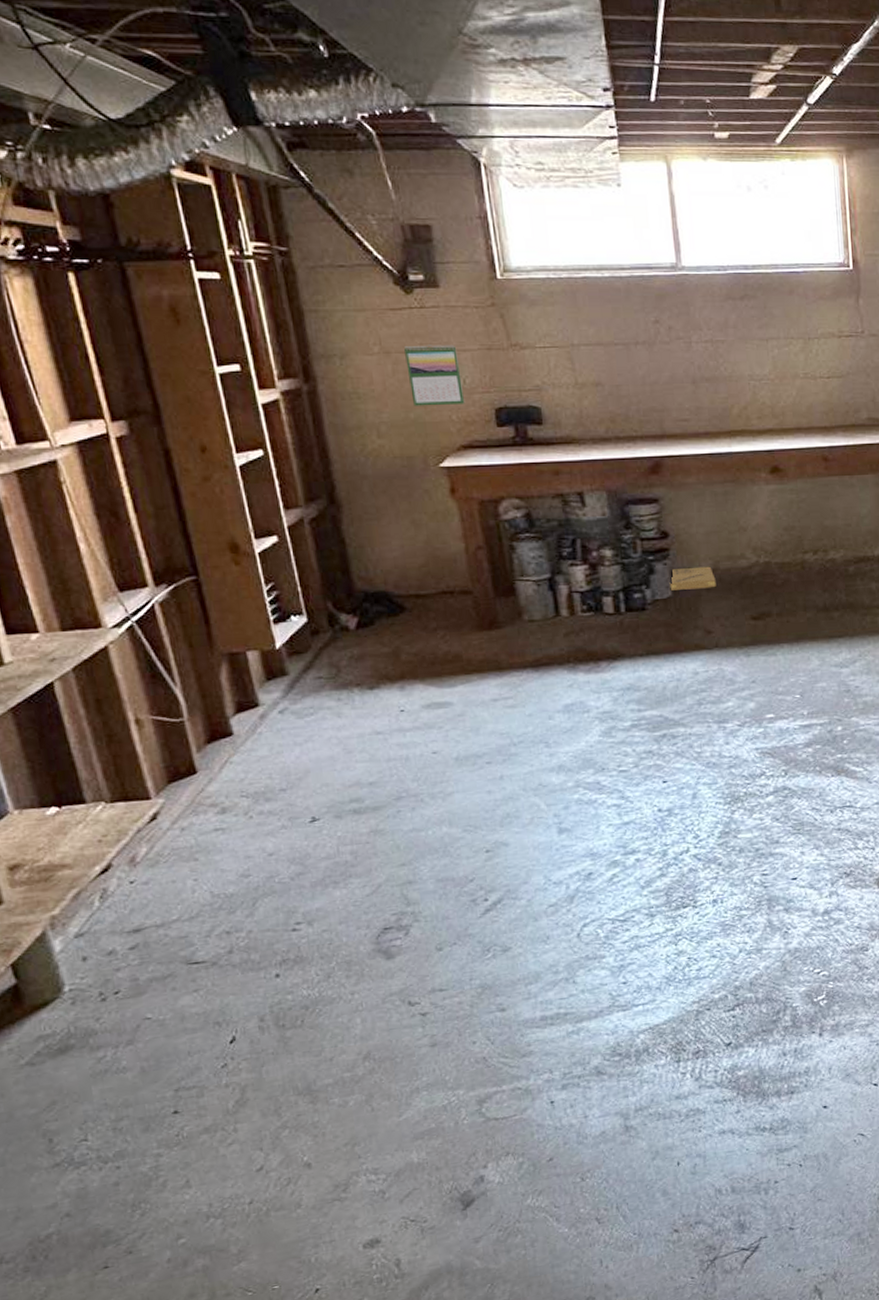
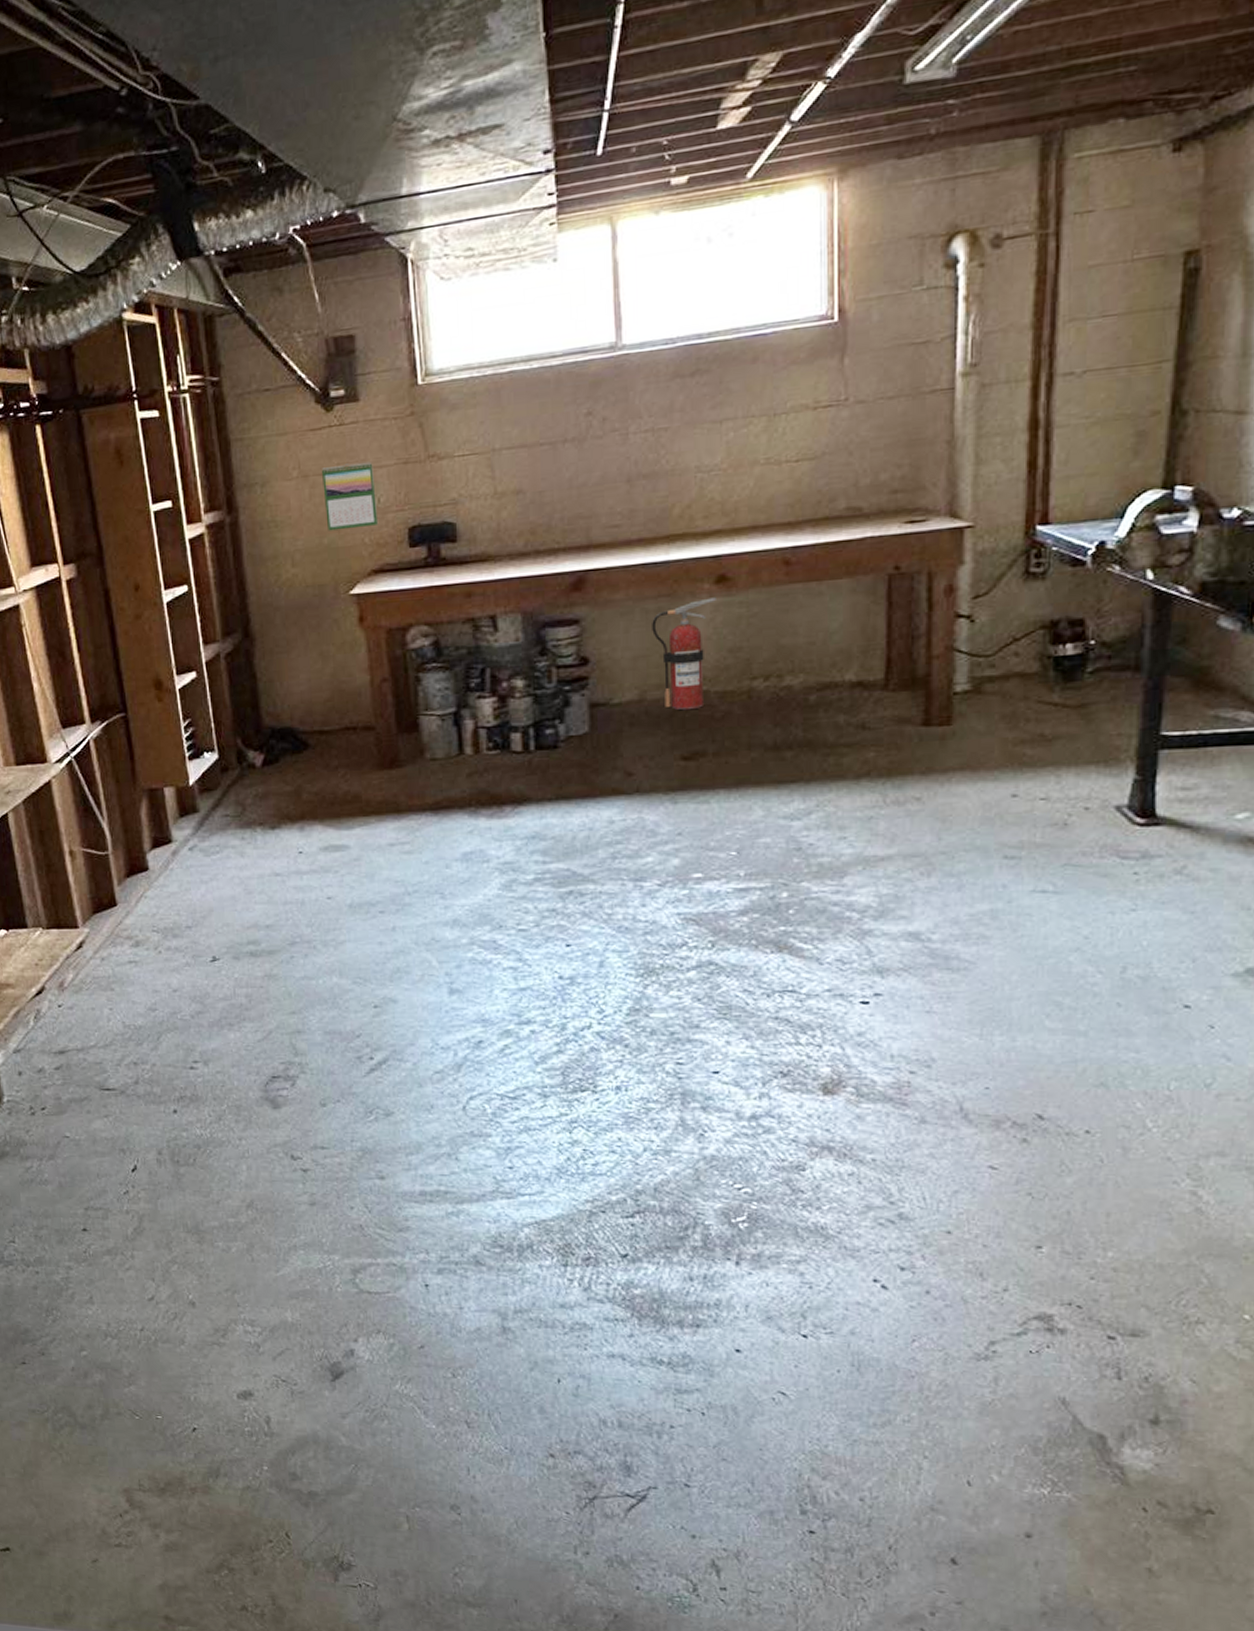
cardboard box: present [669,566,716,590] -> none [587,697,641,725]
fire extinguisher: none [720,485,772,577] -> present [652,597,716,710]

